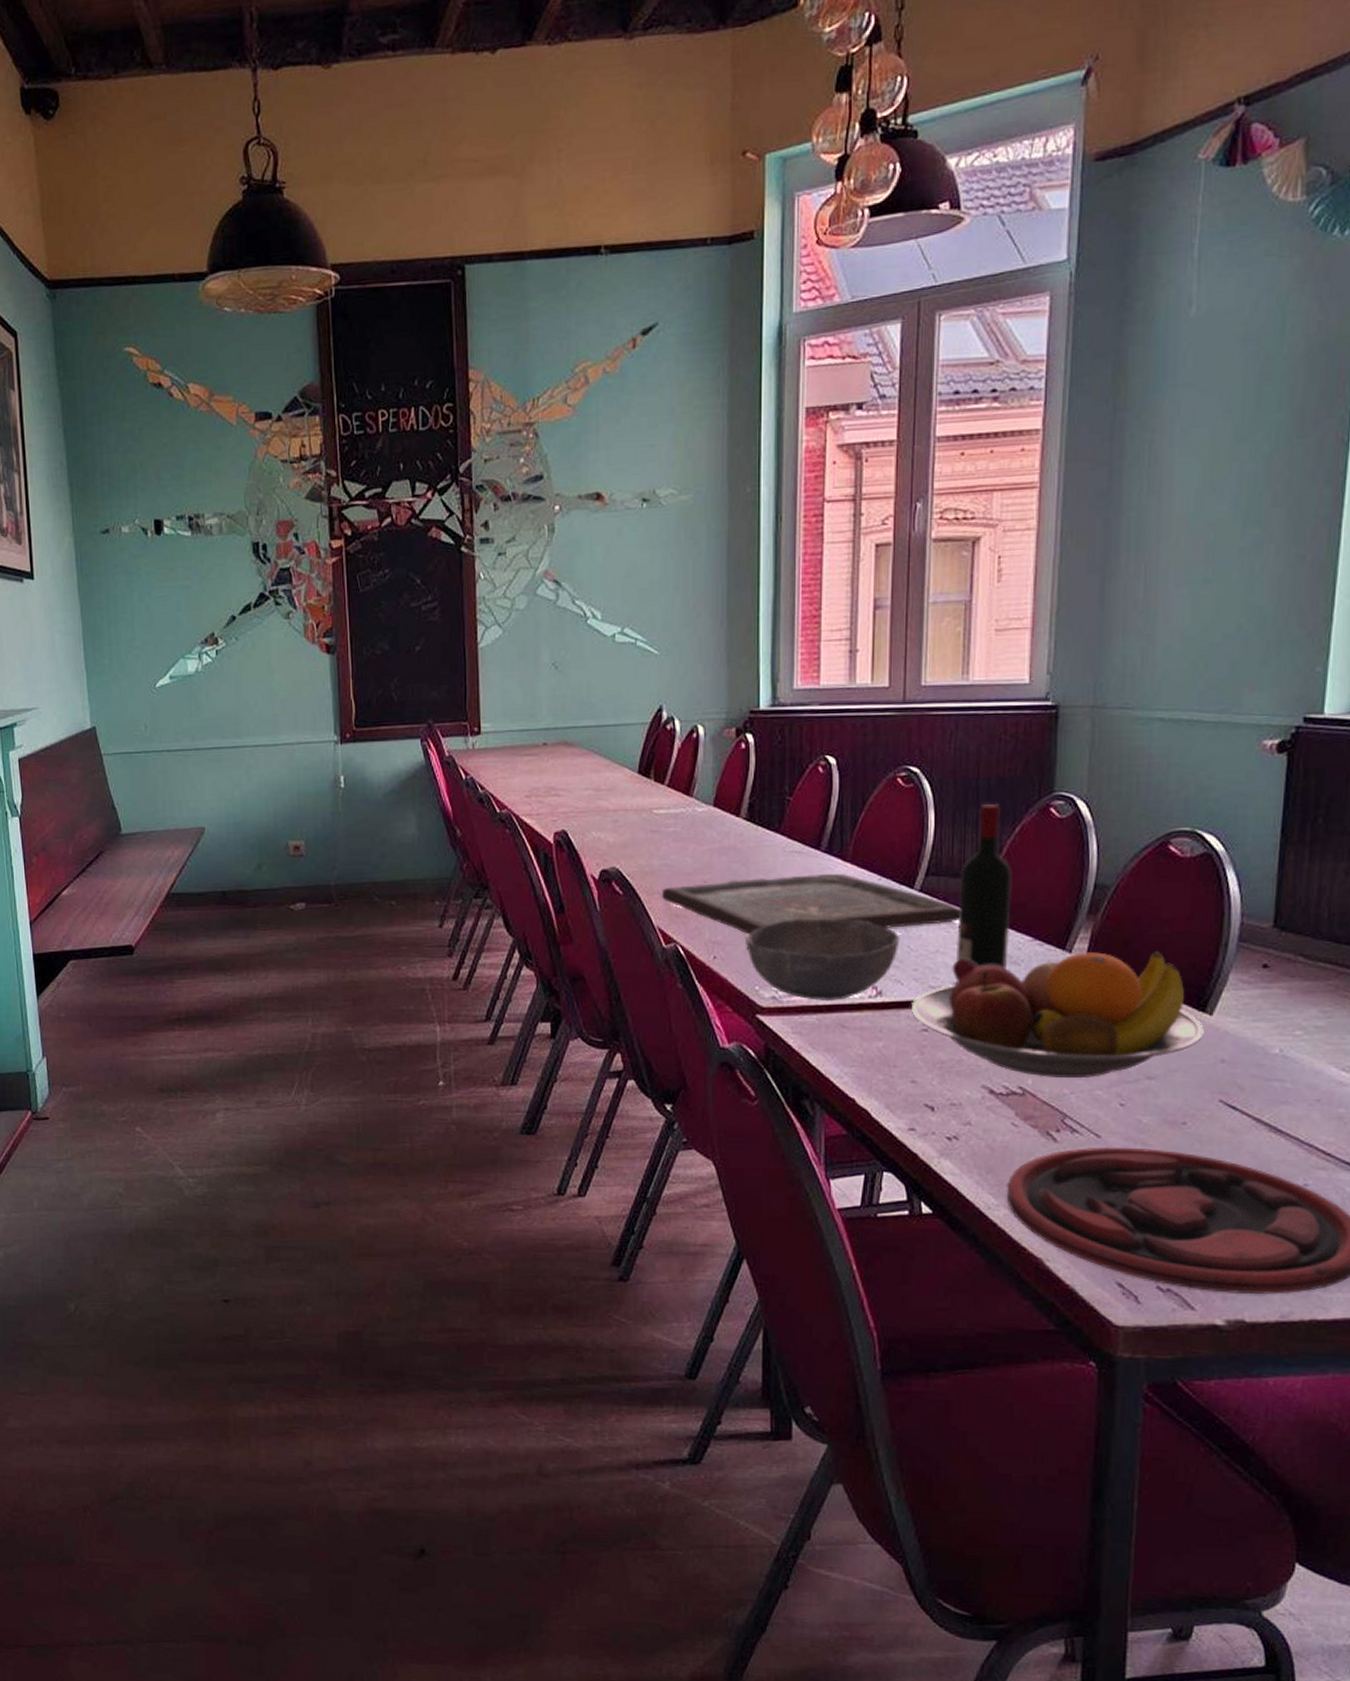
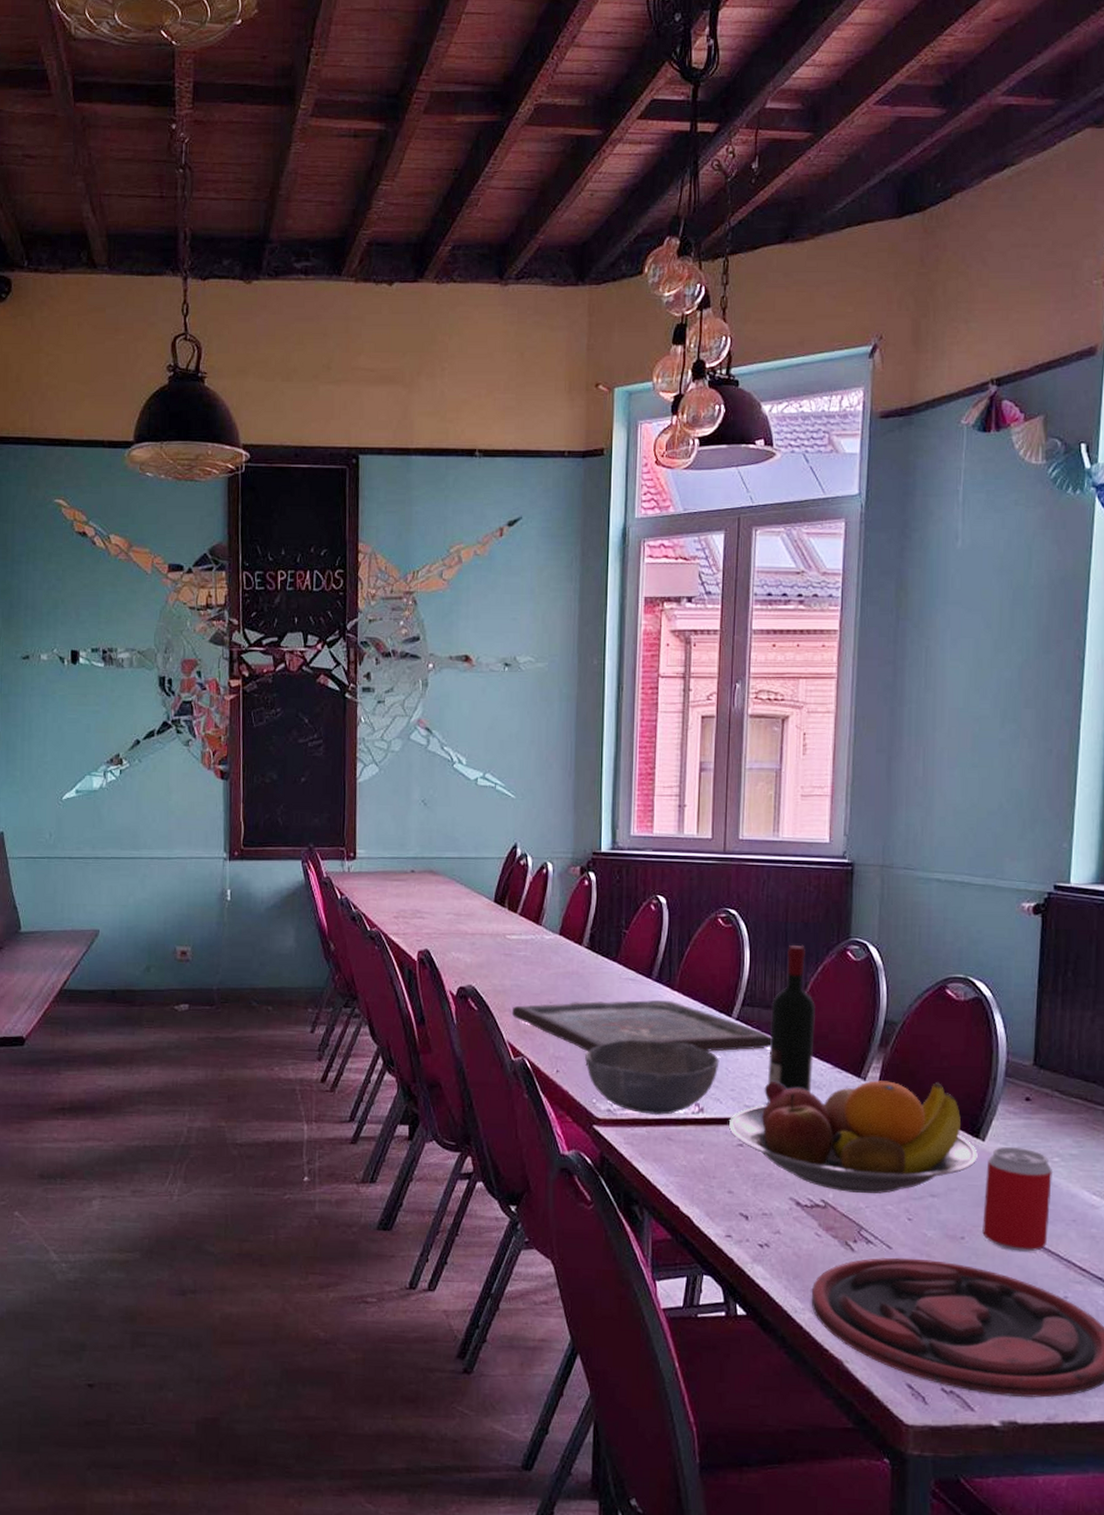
beverage can: none [1208,1020,1295,1136] -> present [982,1146,1054,1252]

